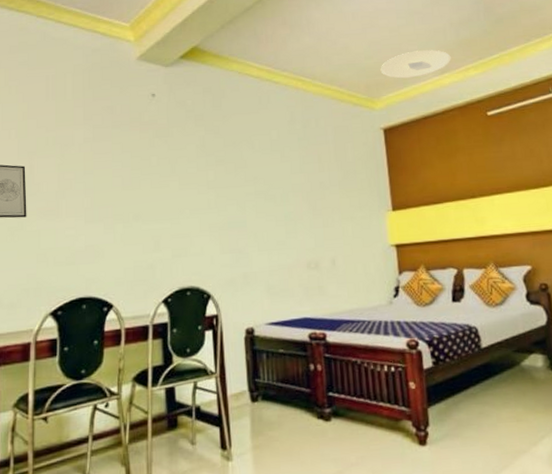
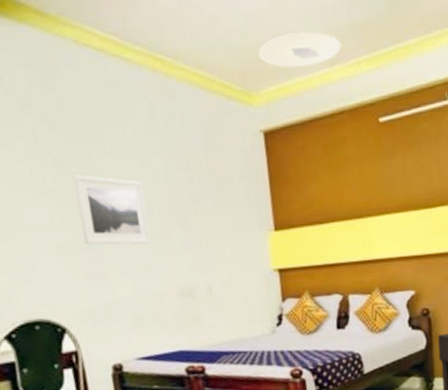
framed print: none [228,169,286,225] -> present [73,175,152,245]

